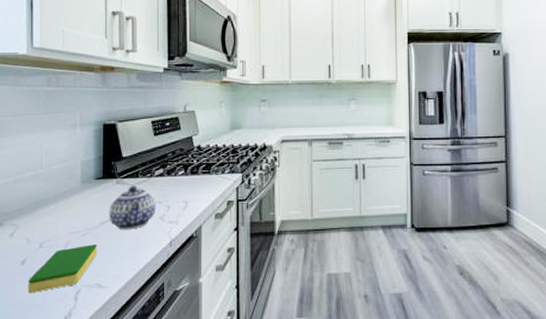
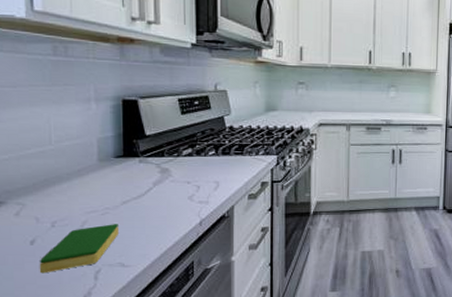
teapot: present [109,186,157,230] -> none [131,165,185,209]

